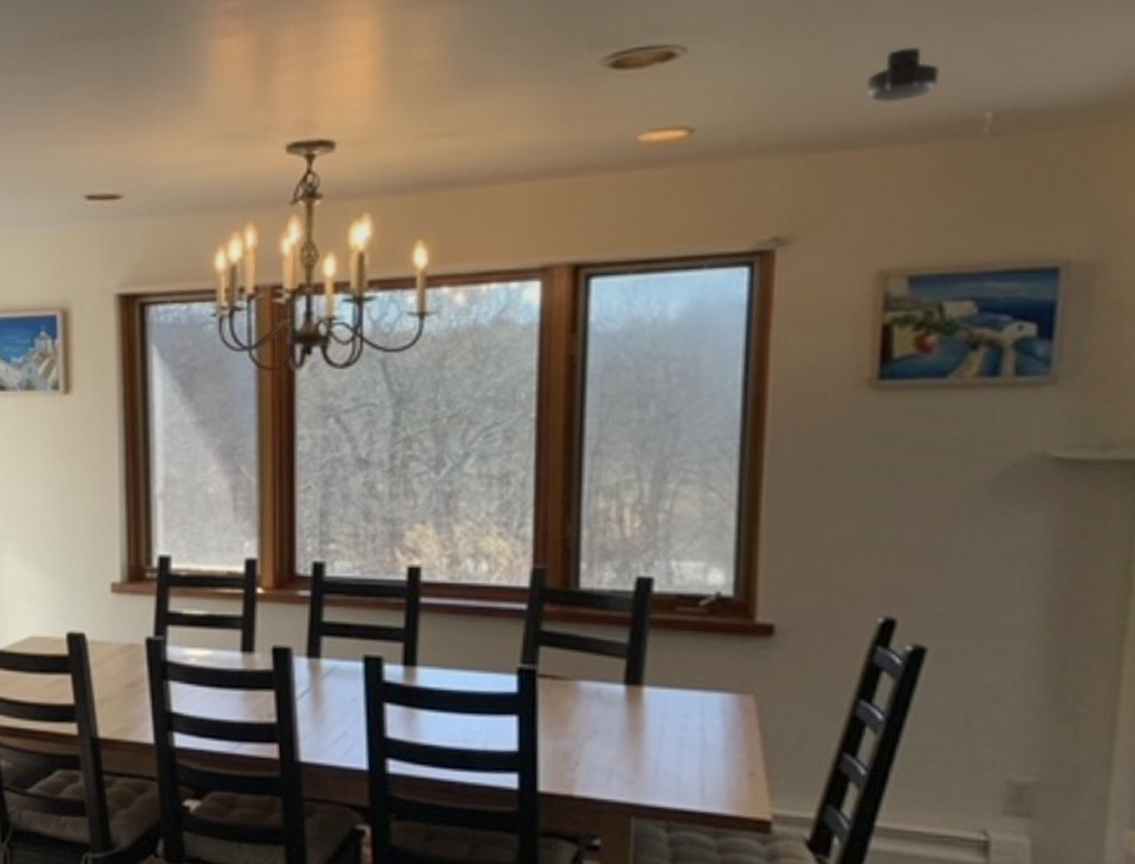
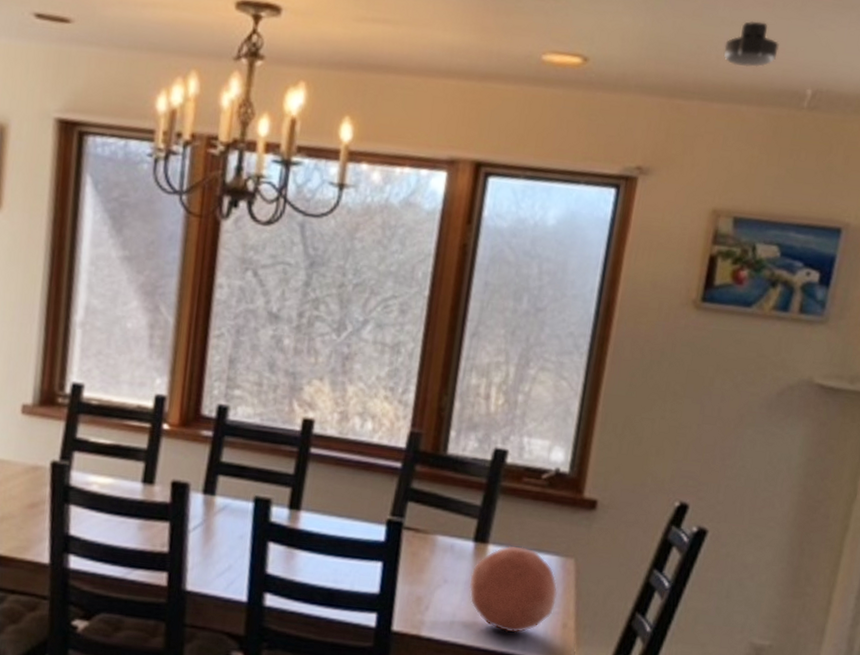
decorative ball: none [625,685,737,786] -> present [469,545,558,633]

